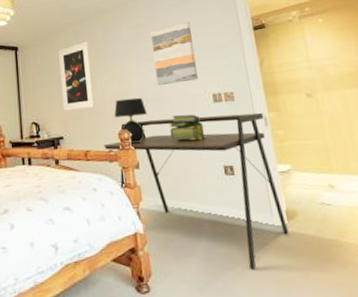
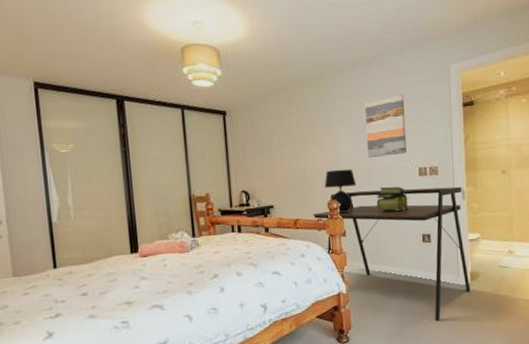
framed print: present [58,41,95,111] -> none [269,109,306,180]

